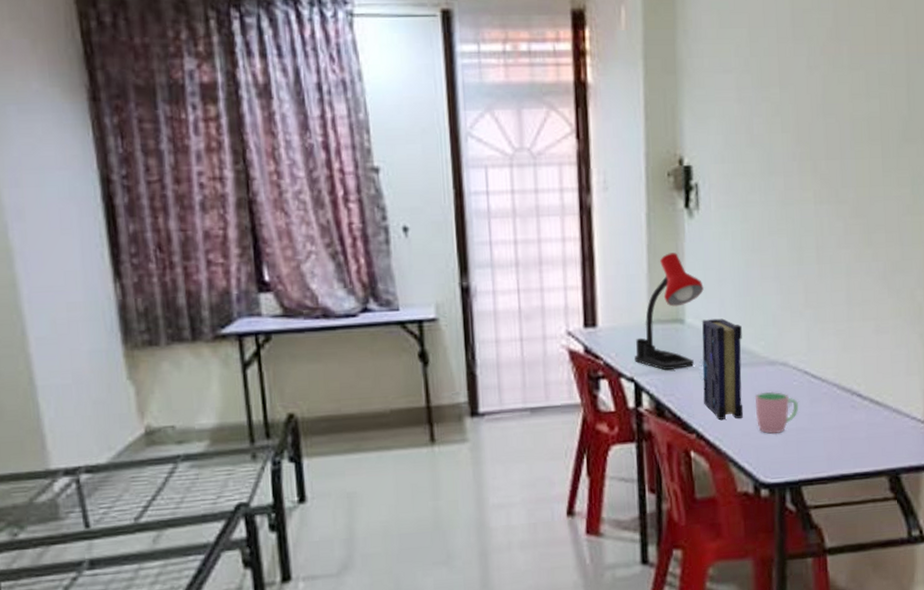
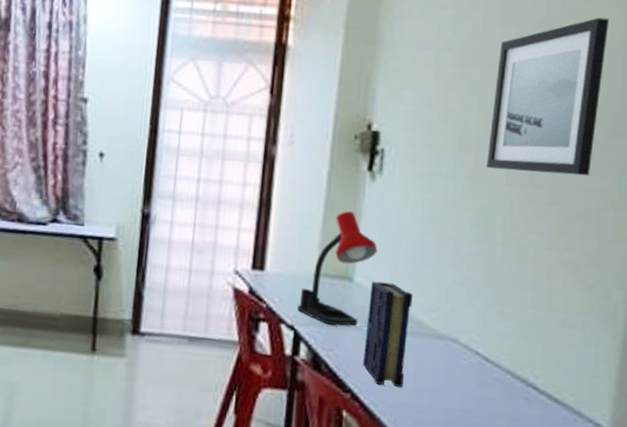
cup: present [754,391,798,435] -> none [417,364,465,411]
wall art: none [795,24,892,190] -> present [487,17,610,176]

